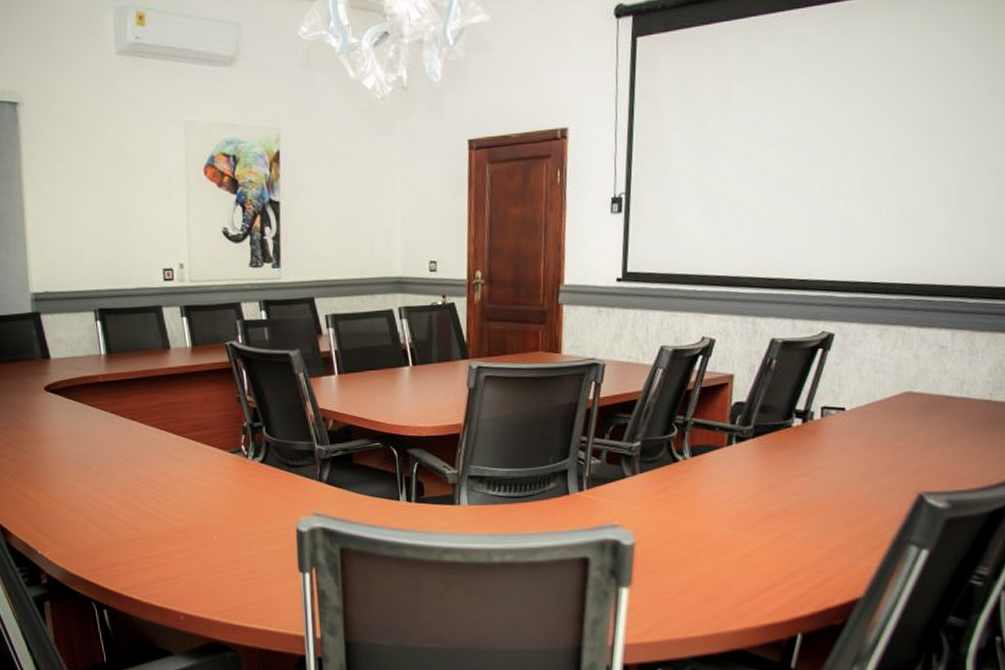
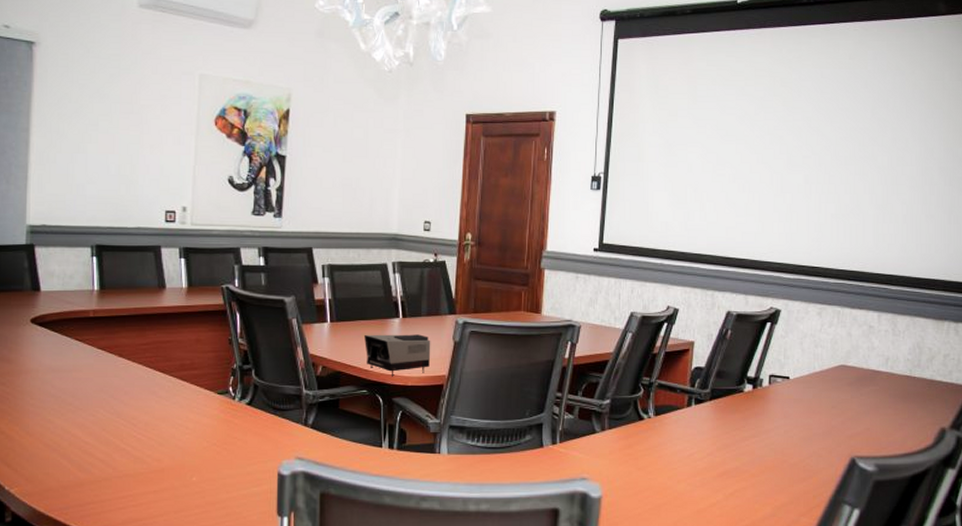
projector: none [373,382,445,428] -> present [363,334,431,377]

